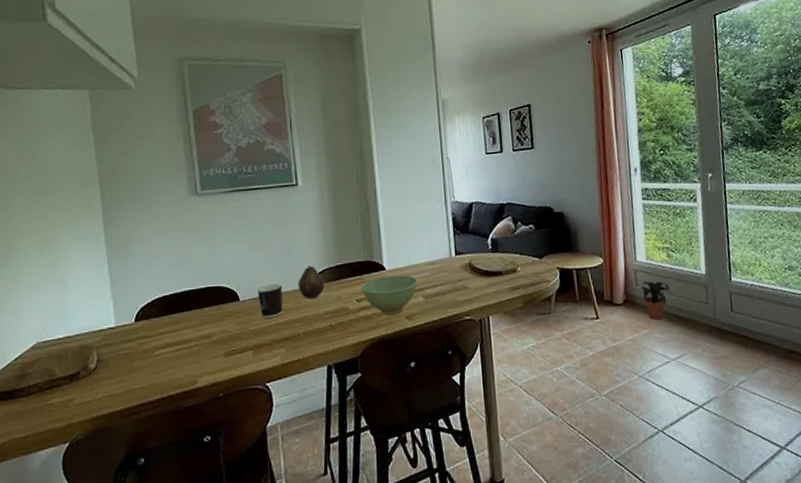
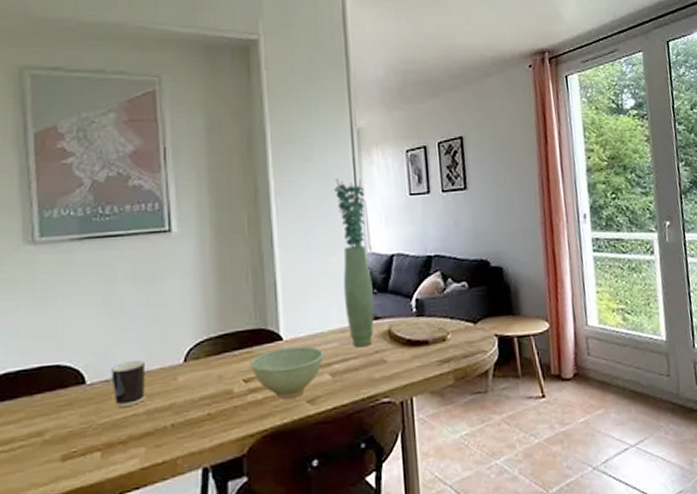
fruit: present [298,265,325,299] -> none [166,335,202,380]
vase: none [424,142,458,276] -> present [334,179,375,348]
potted plant: present [637,281,671,320] -> none [589,349,628,398]

